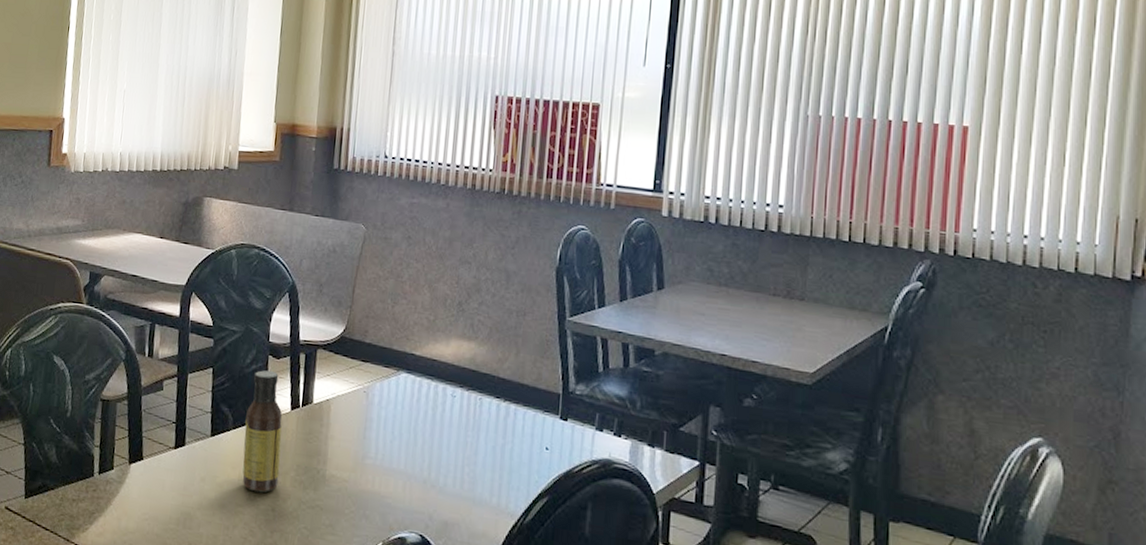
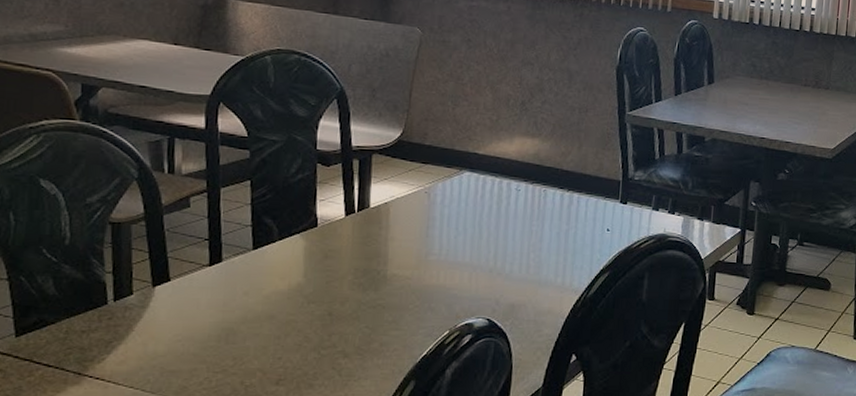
sauce bottle: present [242,370,283,493] -> none [292,179,337,300]

